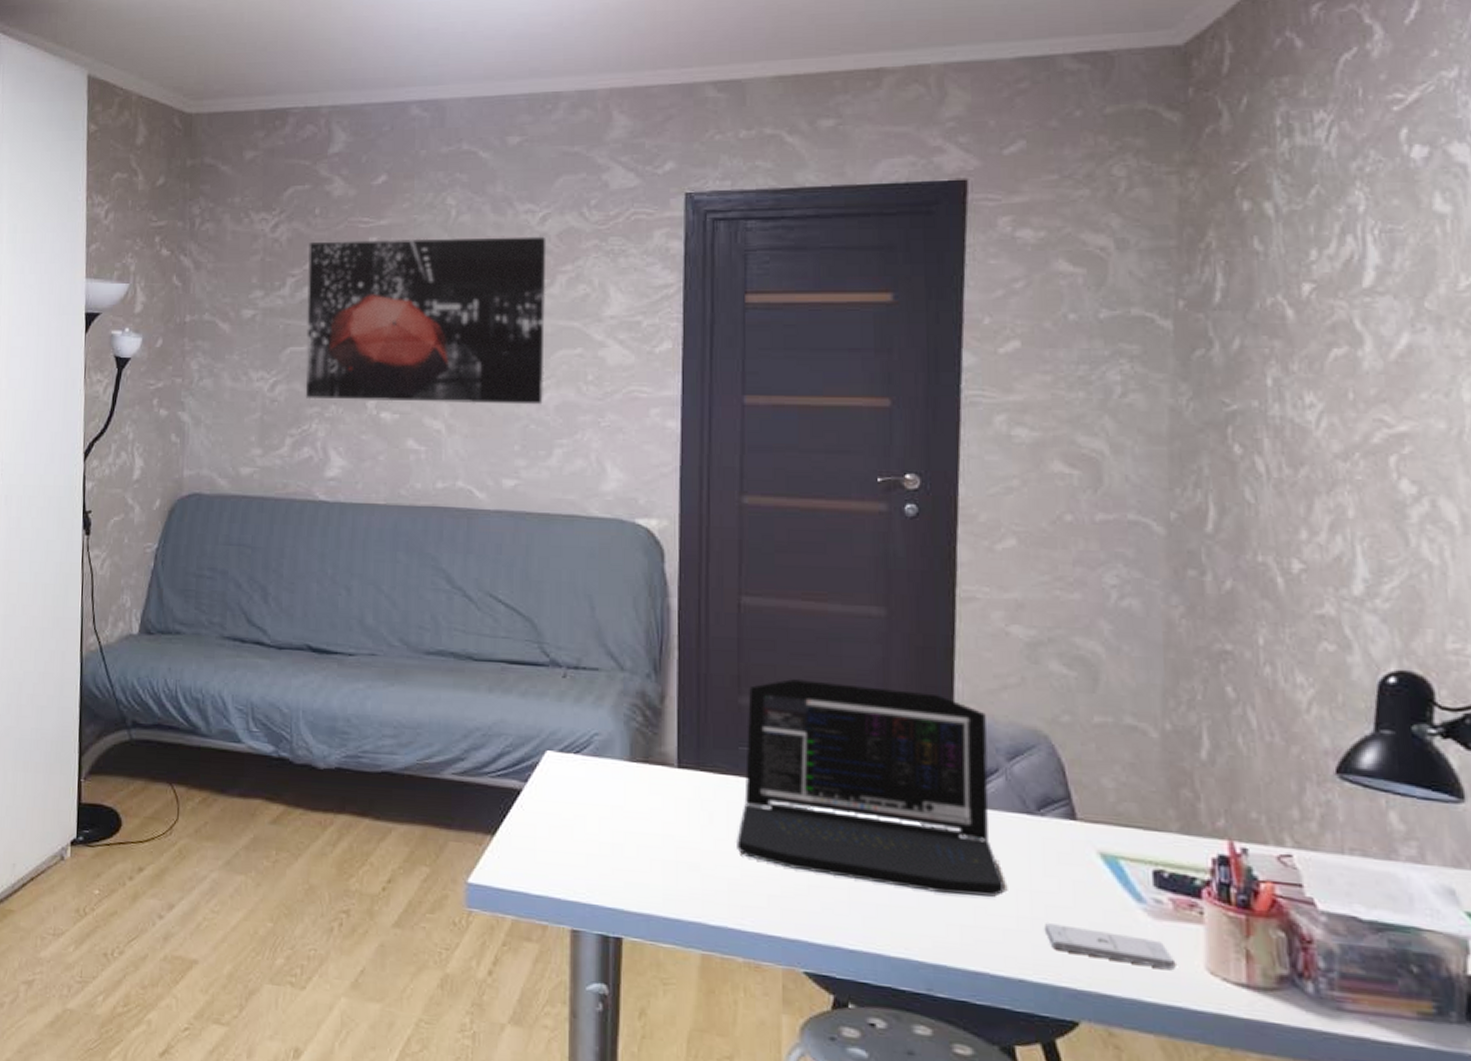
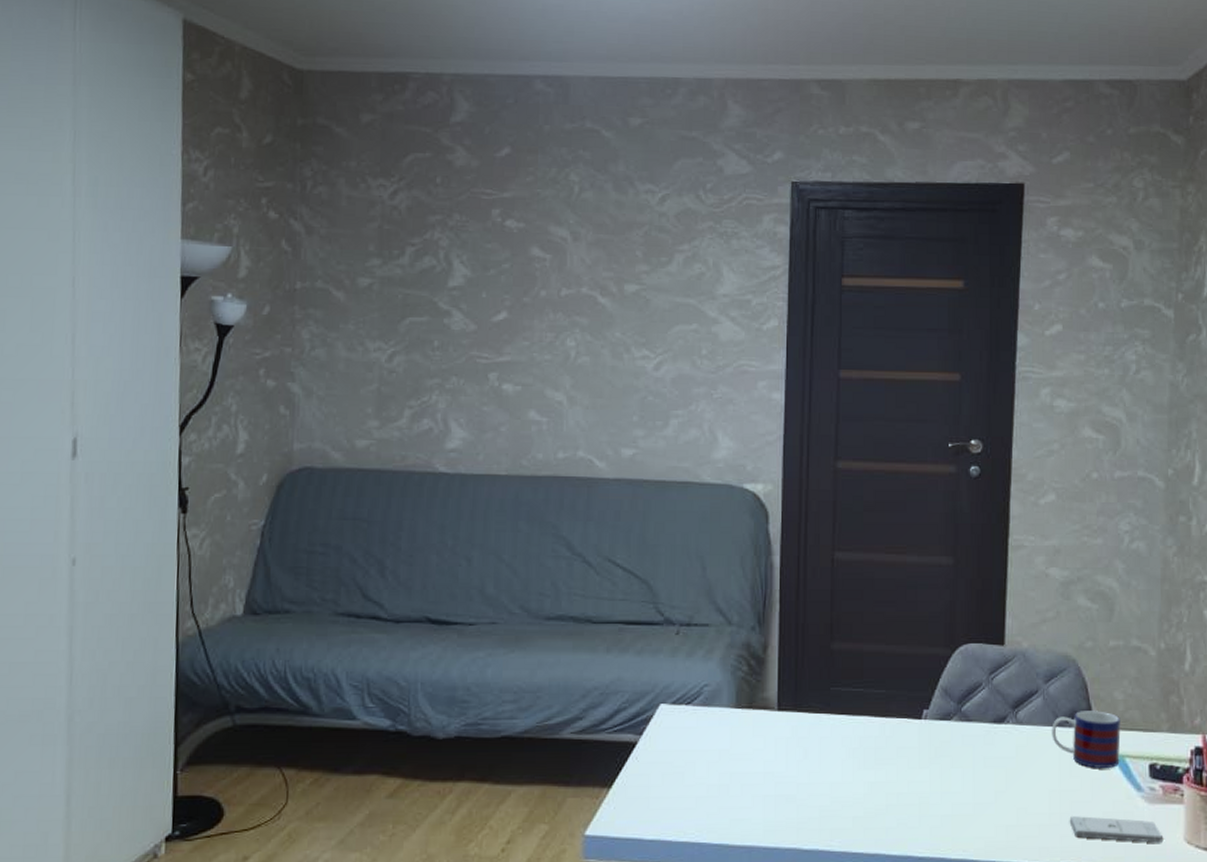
wall art: present [305,236,547,405] -> none [425,211,665,377]
laptop: present [737,678,1005,897] -> none [827,623,1040,801]
mug: none [1017,797,1112,870] -> present [1052,711,1121,768]

